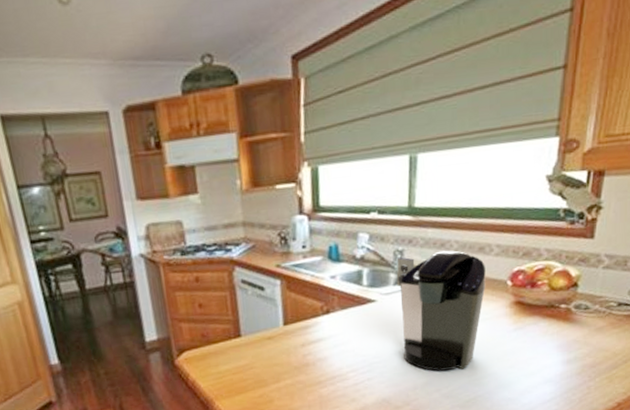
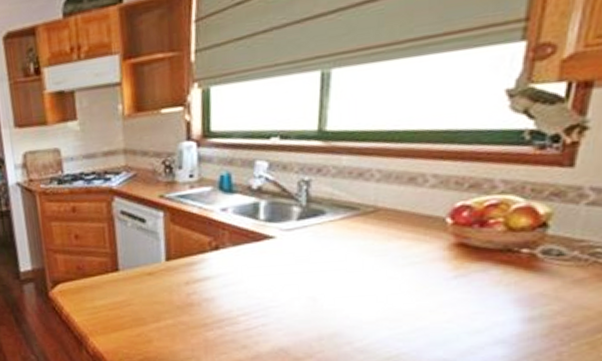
coffee maker: present [396,250,486,371] -> none [300,180,417,321]

